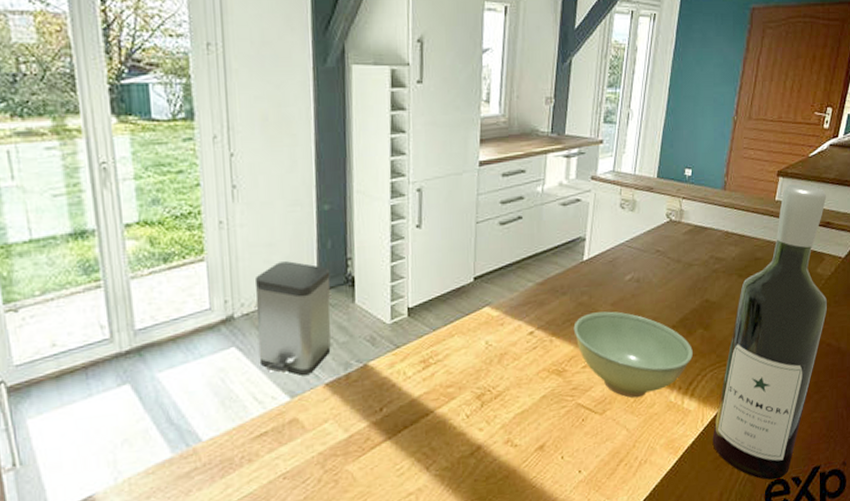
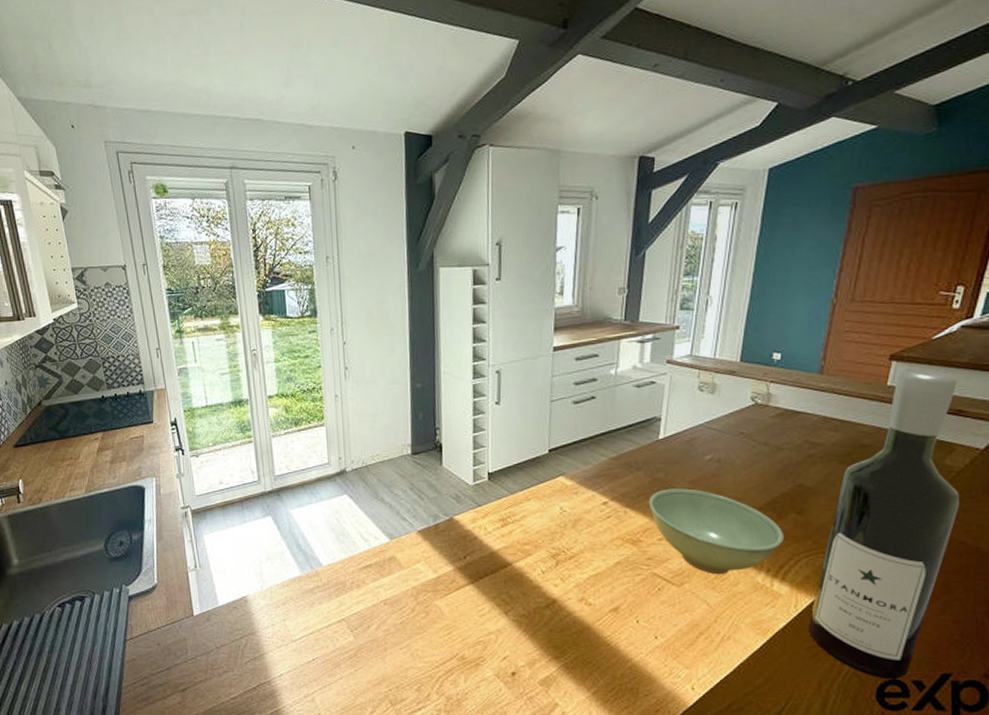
pedal bin: present [256,261,331,375] -> none [363,429,422,522]

